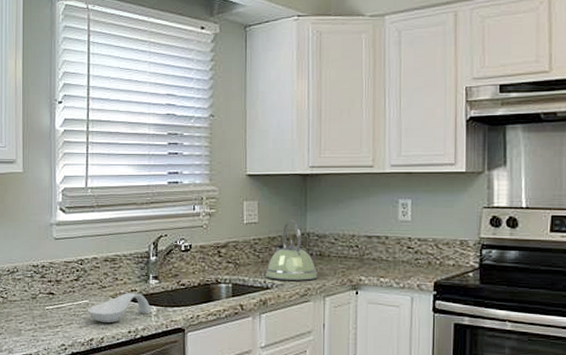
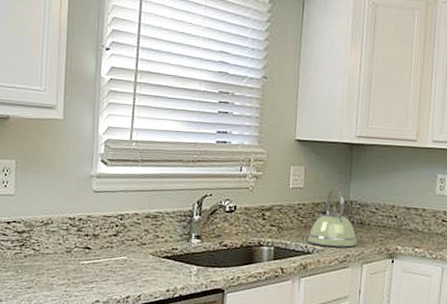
spoon rest: present [87,292,150,323] -> none [125,250,191,281]

